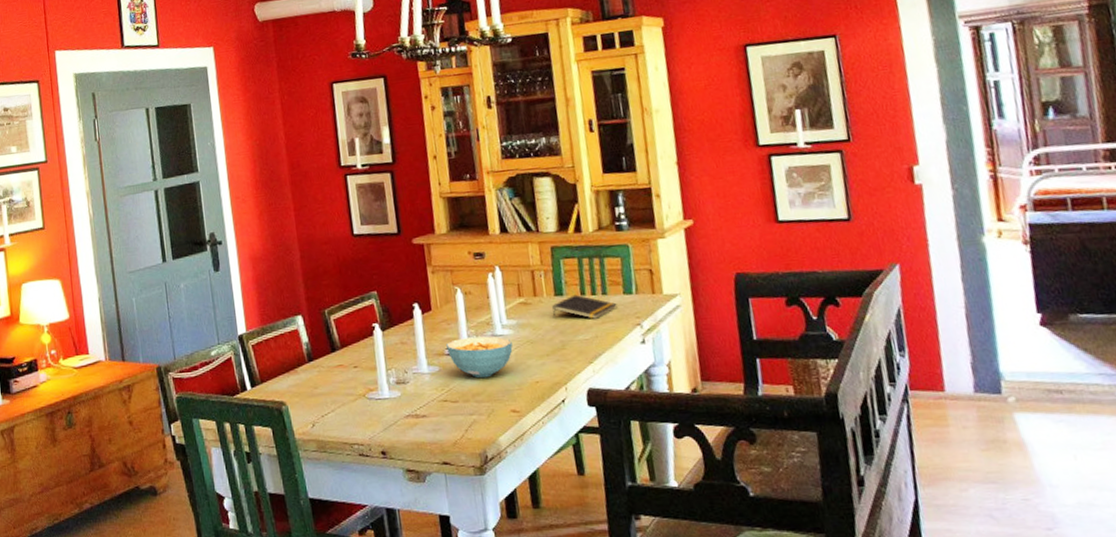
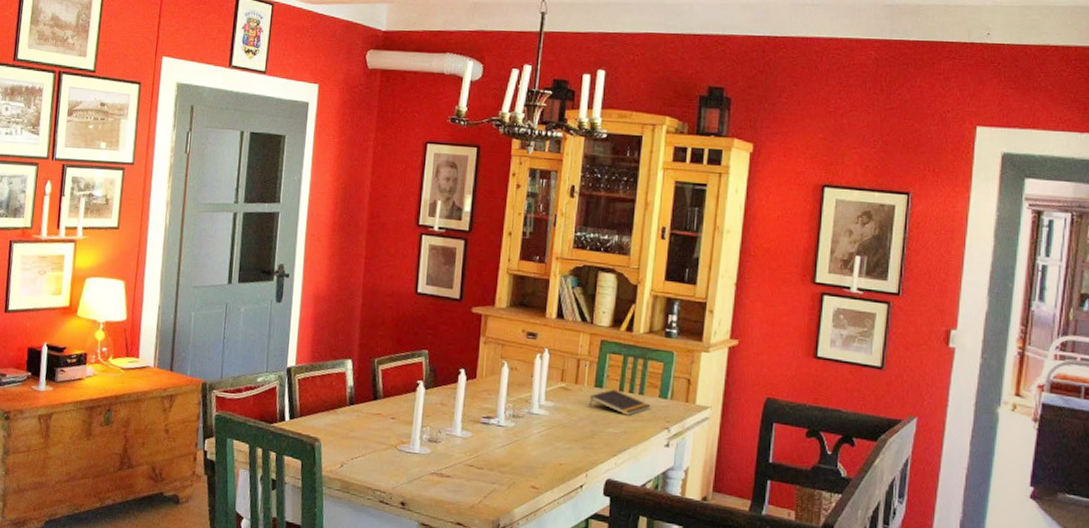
cereal bowl: present [446,336,513,379] -> none [483,410,545,452]

